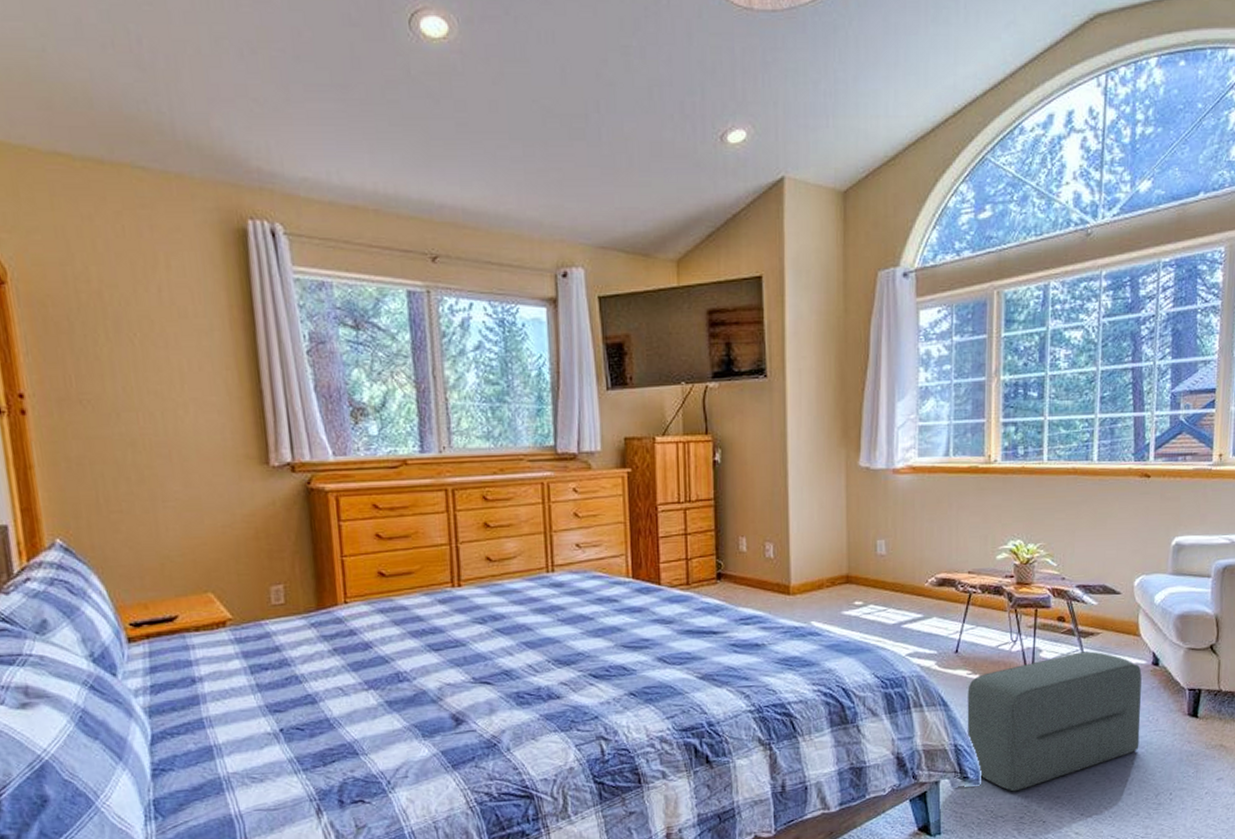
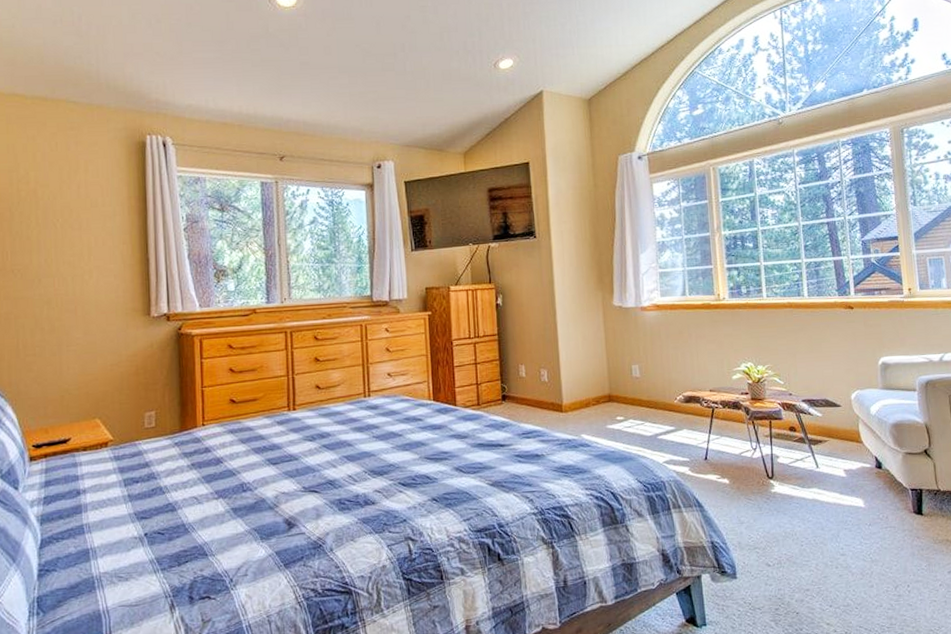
pouf: present [967,651,1142,792] -> none [718,457,874,585]

